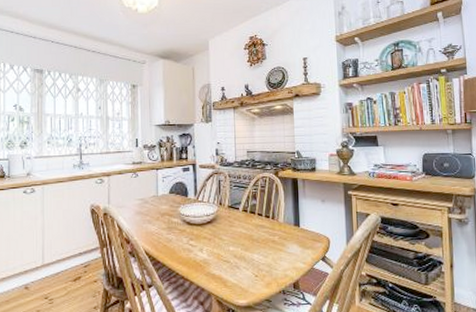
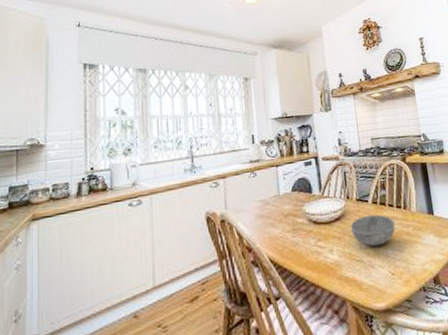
bowl: none [220,221,262,250] -> present [350,214,395,247]

